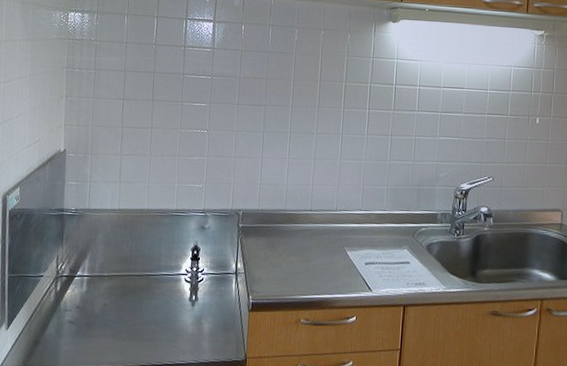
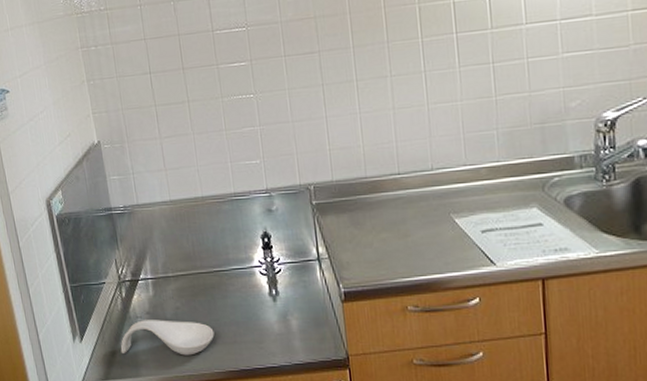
spoon rest: none [44,313,135,349] -> present [120,320,215,356]

